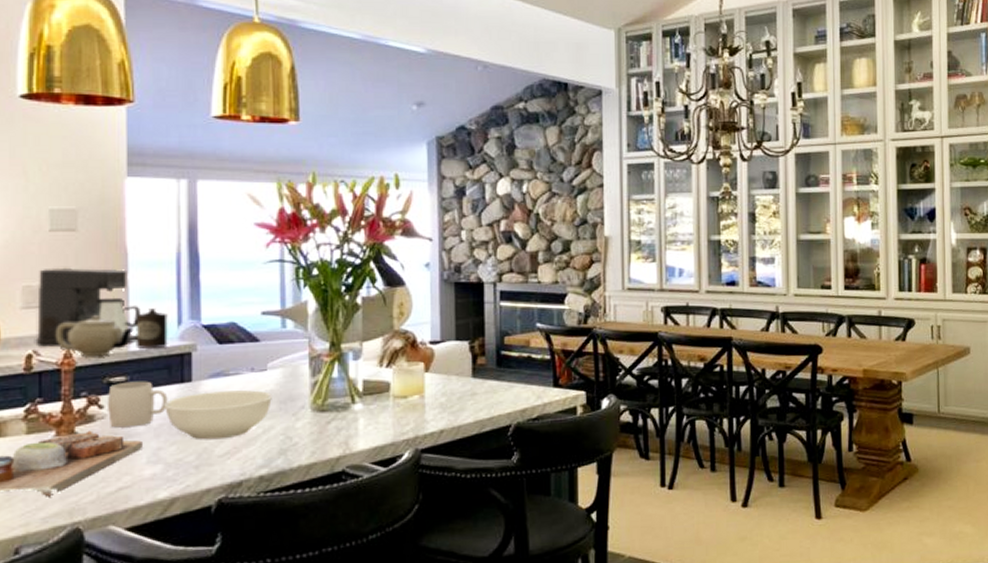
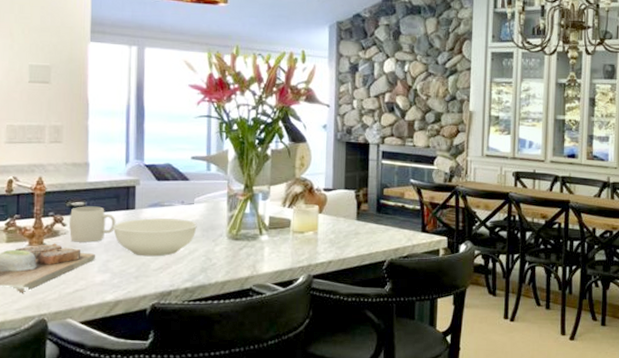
coffee maker: present [37,268,140,347] -> none [17,112,97,175]
teapot: present [55,315,134,356] -> none [31,152,92,184]
canister: present [136,308,168,350] -> none [92,149,118,182]

